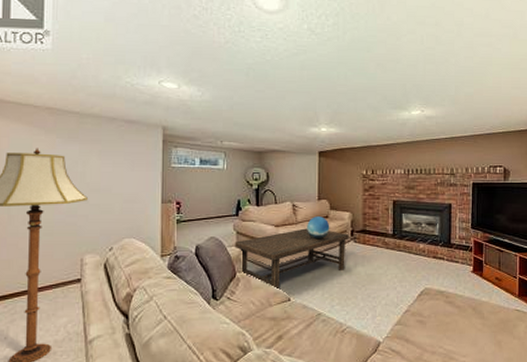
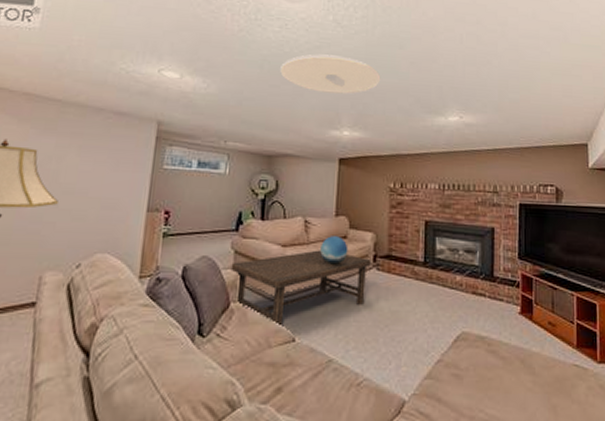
ceiling light: none [264,60,352,95] -> present [280,54,381,94]

